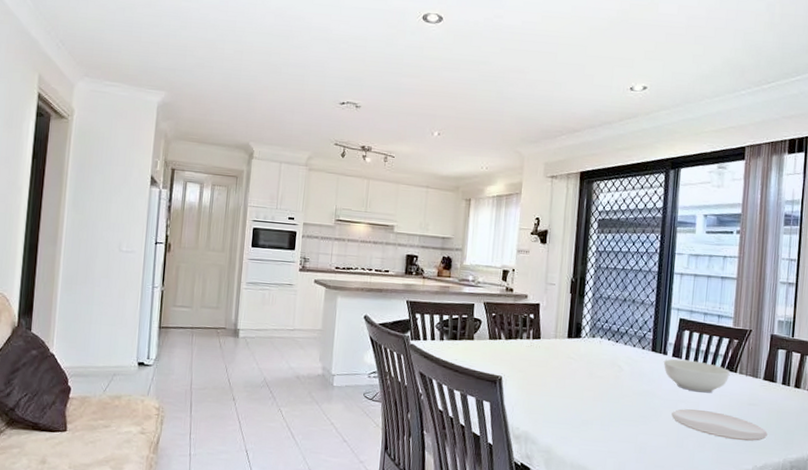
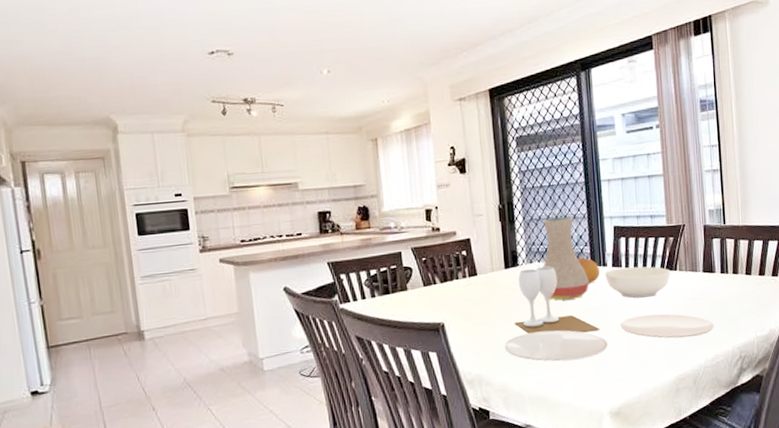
plate: none [554,402,657,439] -> present [504,330,609,362]
wineglass: none [568,343,651,414] -> present [515,266,600,334]
vase: none [604,299,647,380] -> present [542,217,589,301]
fruit: none [639,341,660,368] -> present [578,257,601,284]

